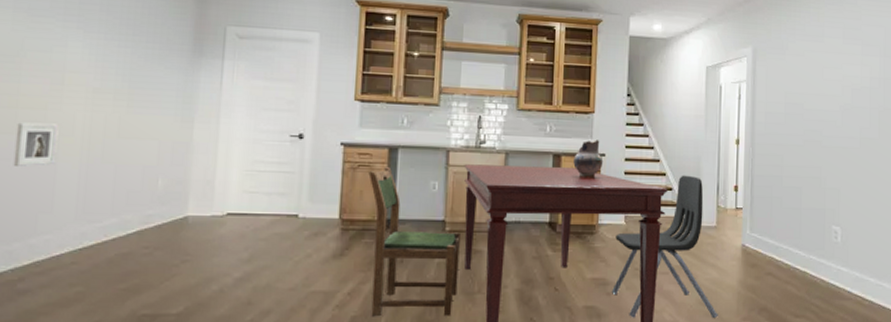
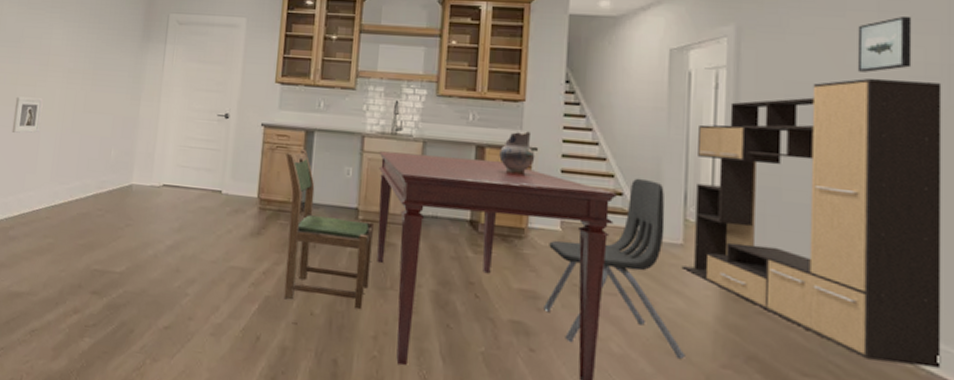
media console: none [715,89,880,298] -> present [681,78,942,369]
wall art: none [830,42,863,85] -> present [857,15,912,73]

